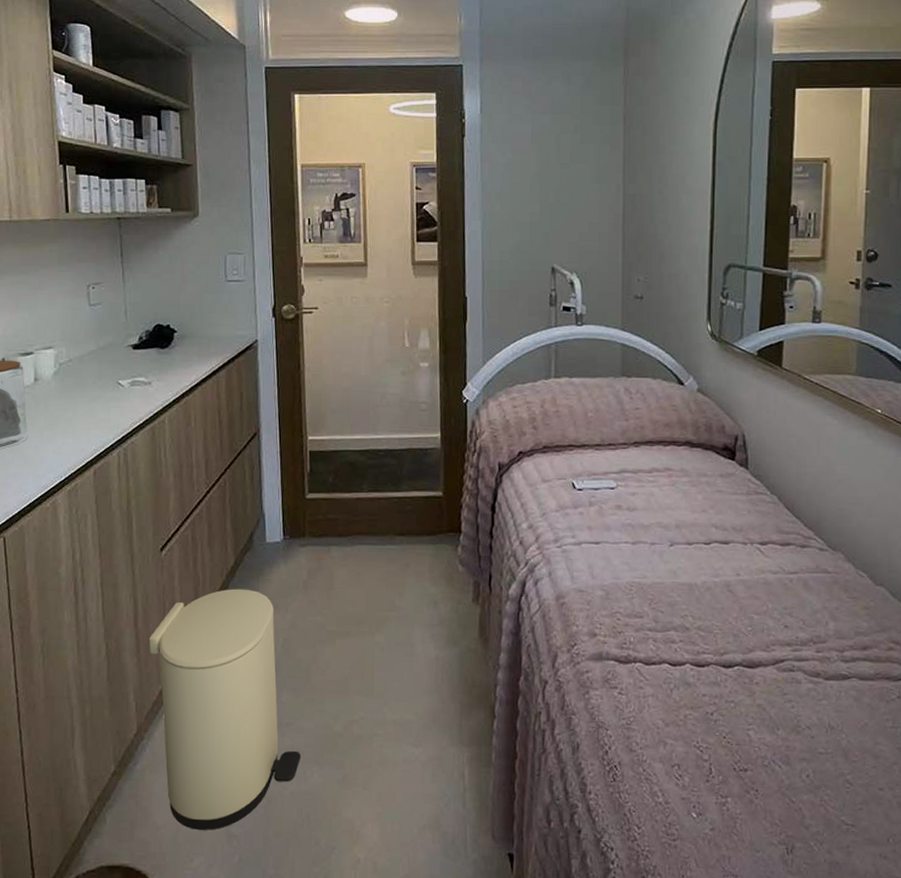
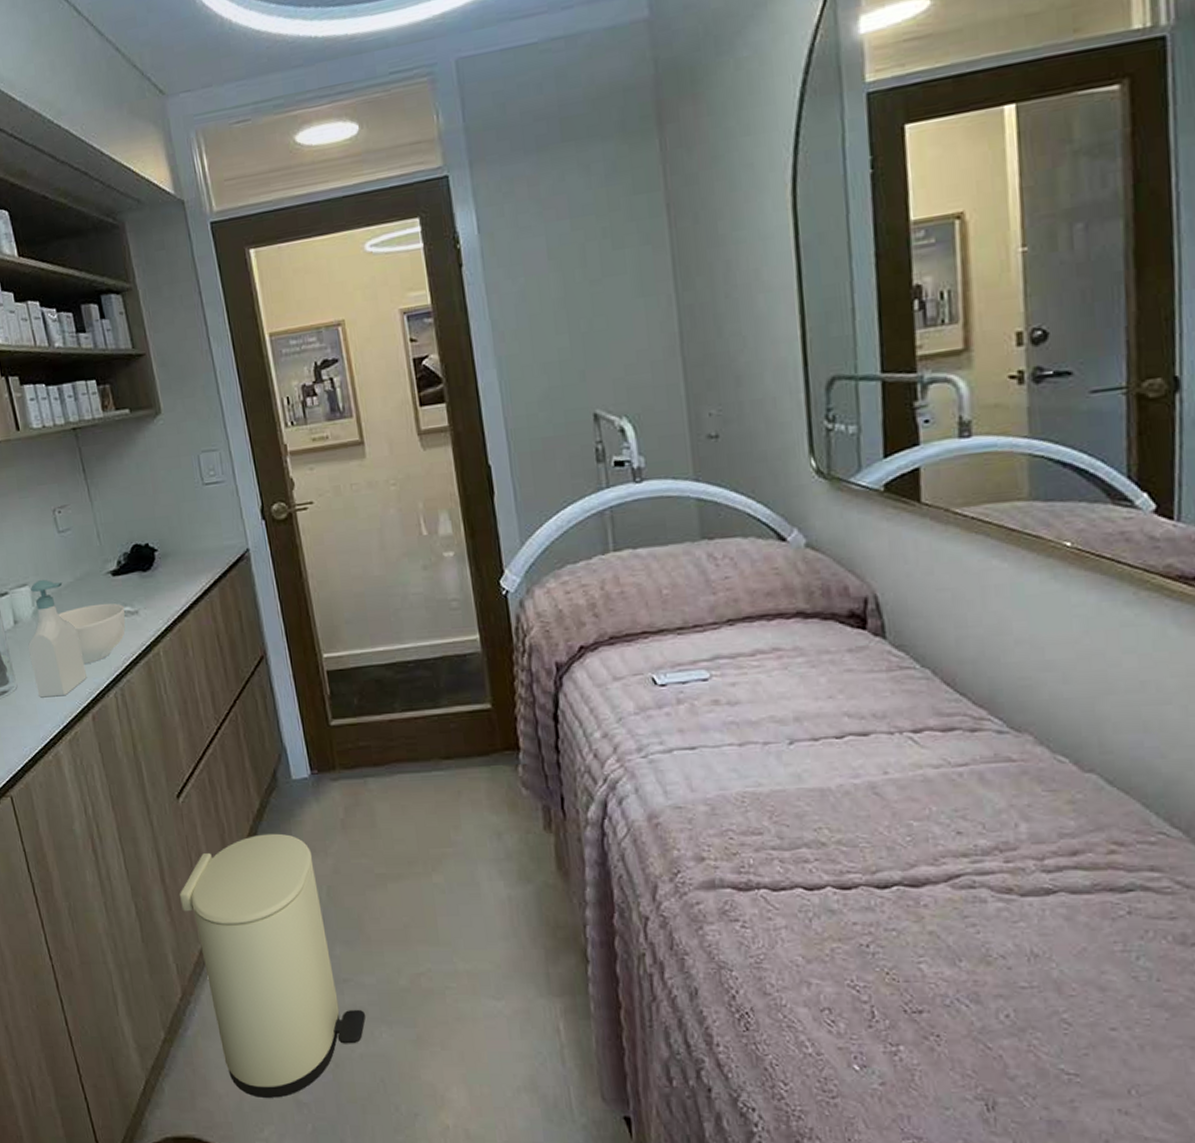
soap bottle: none [44,345,95,451] -> present [28,580,87,698]
bowl: none [77,372,140,423] -> present [58,603,126,664]

